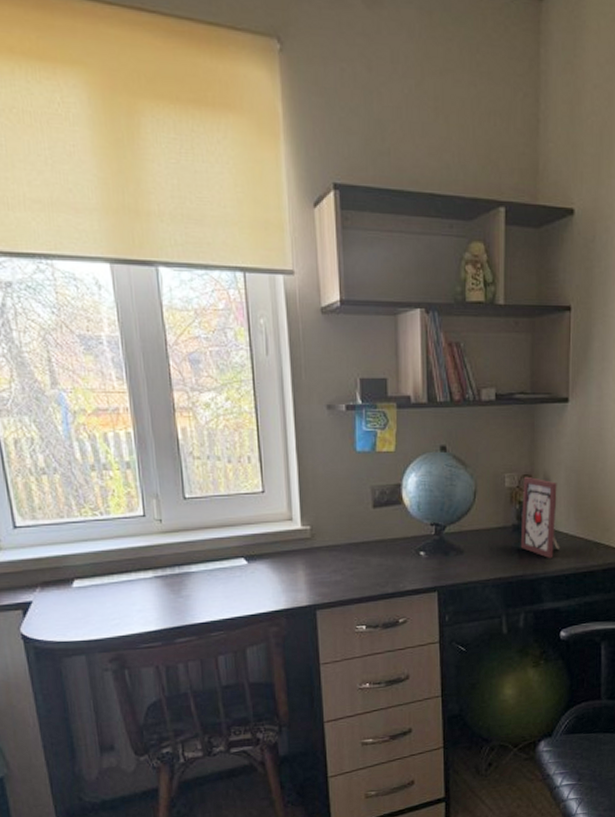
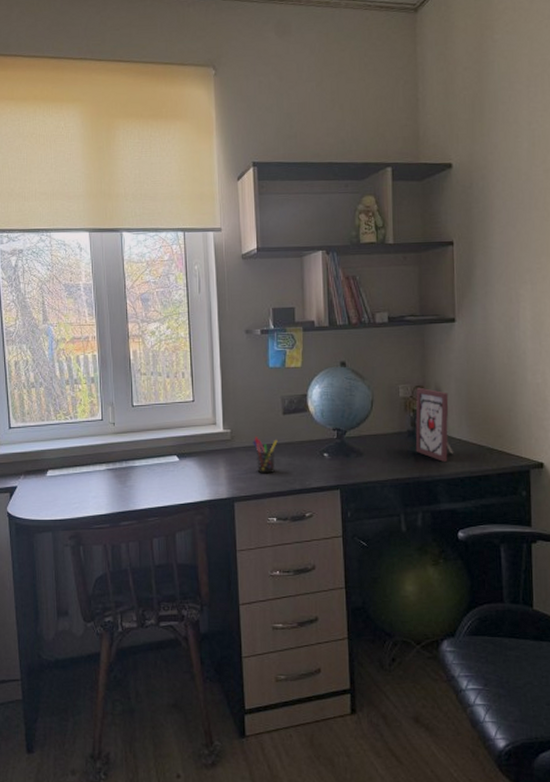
pen holder: none [337,534,367,577] -> present [253,437,278,474]

